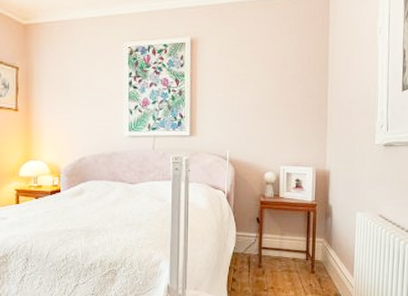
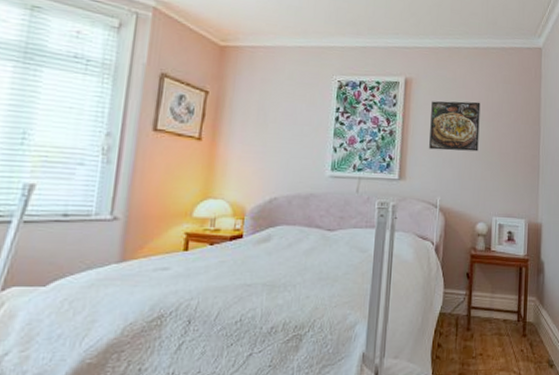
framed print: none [217,55,266,106] -> present [429,101,481,152]

